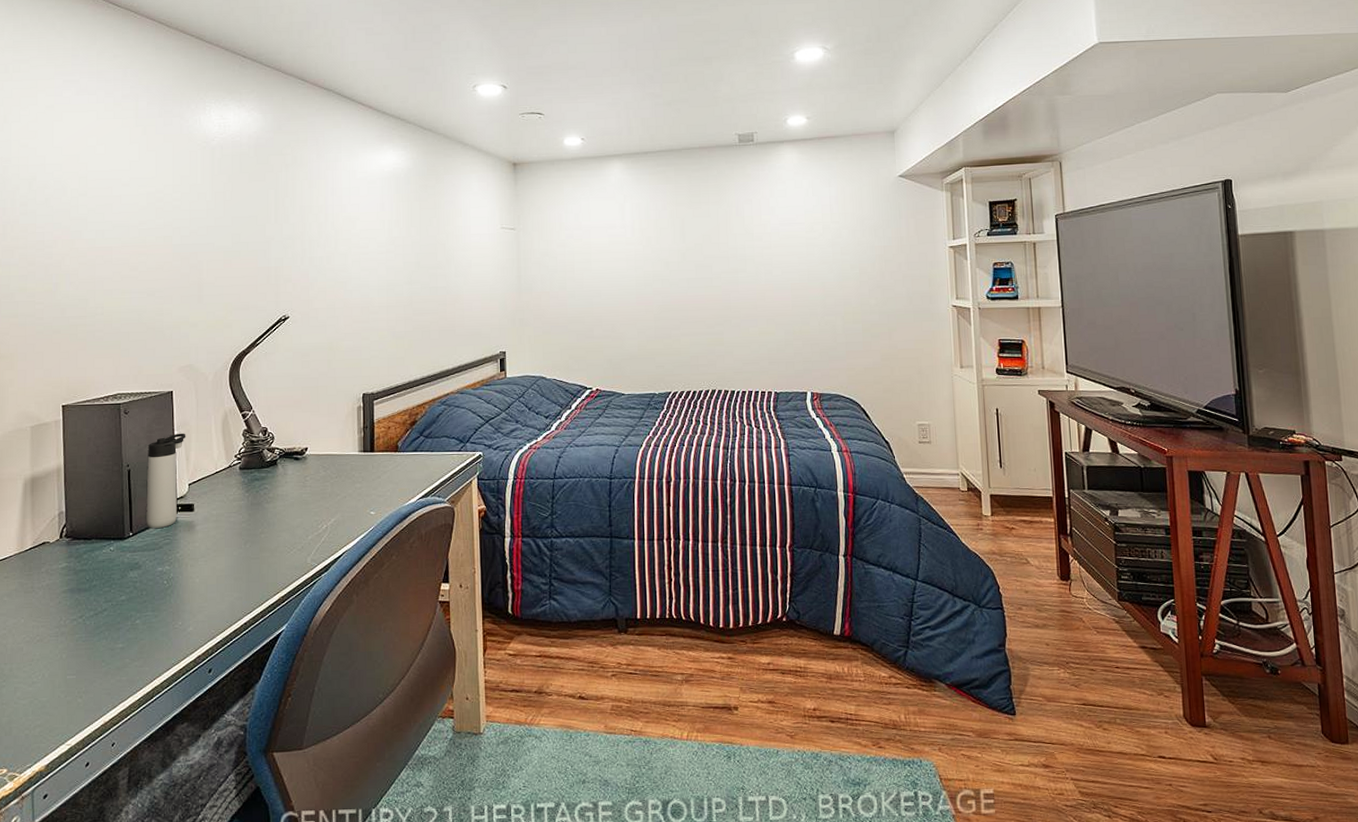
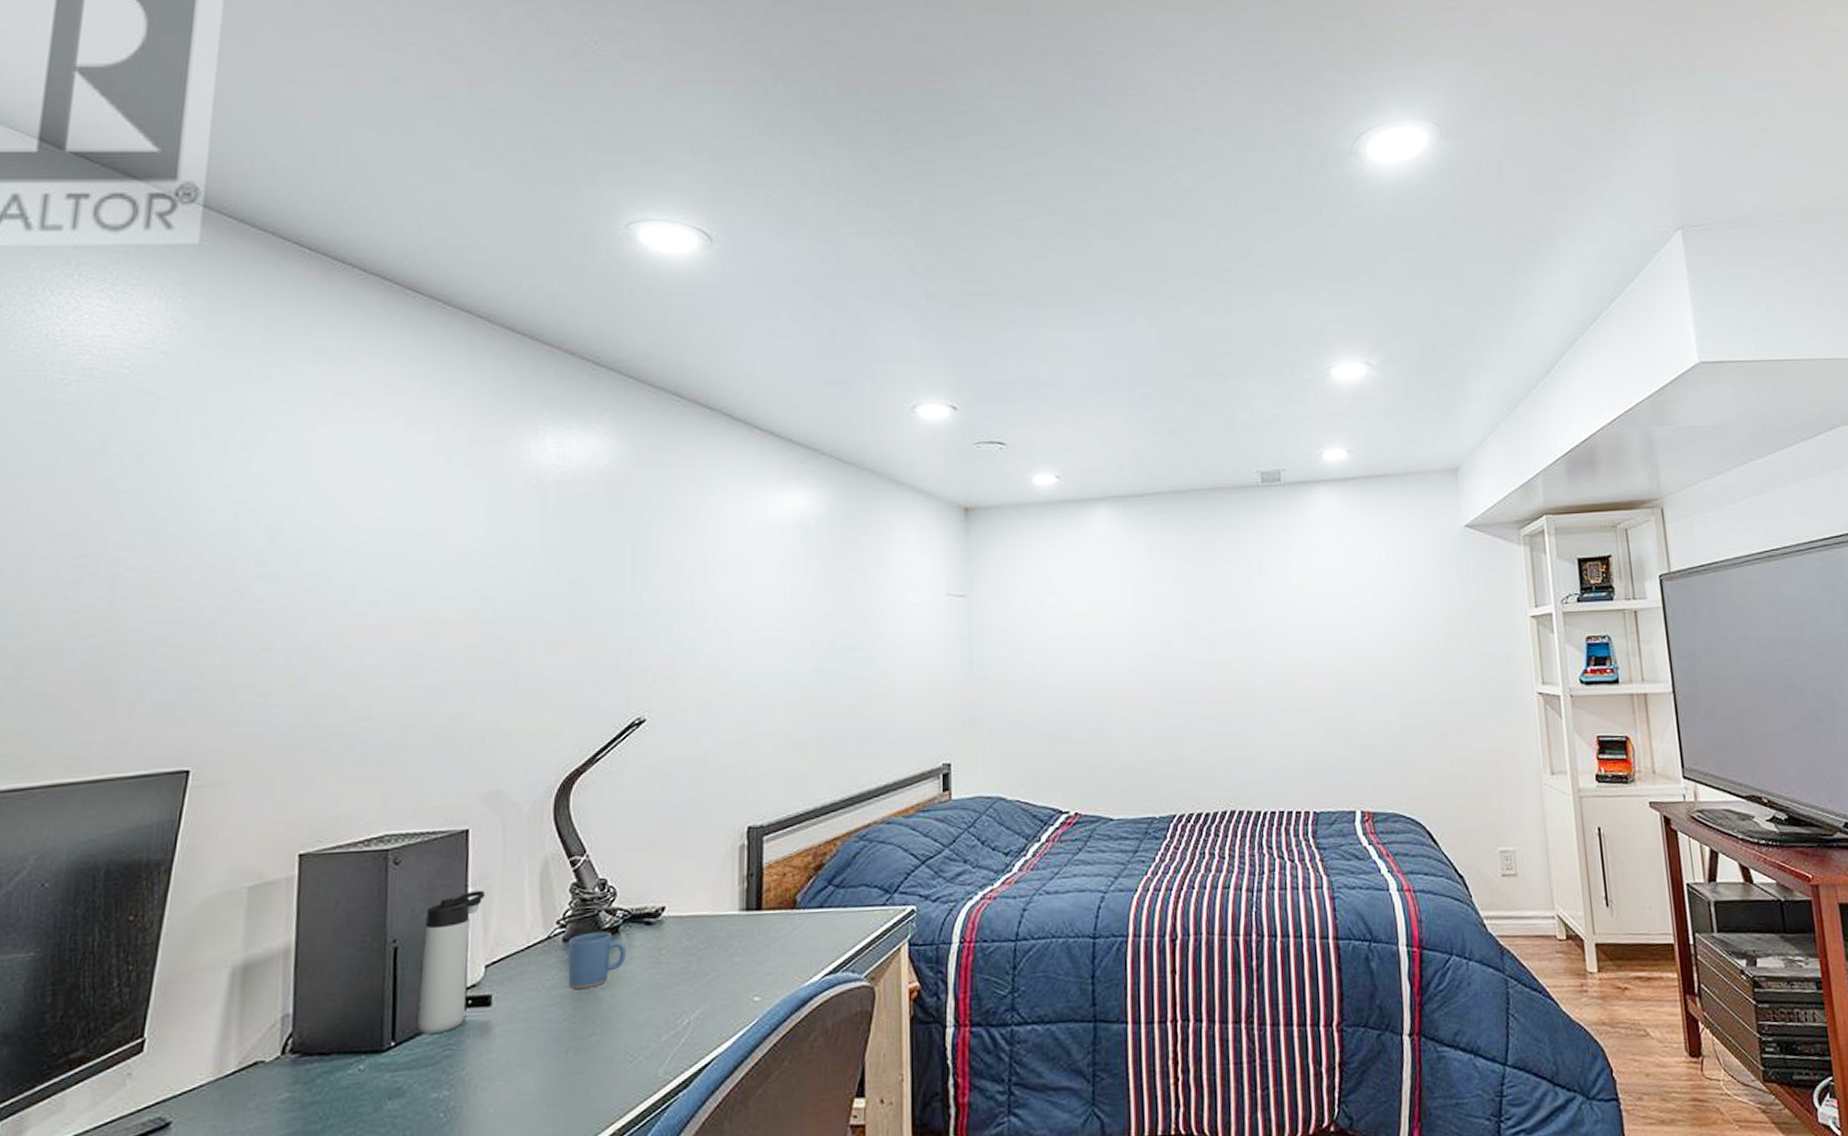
mug: none [243,463,283,502] -> present [567,931,627,989]

